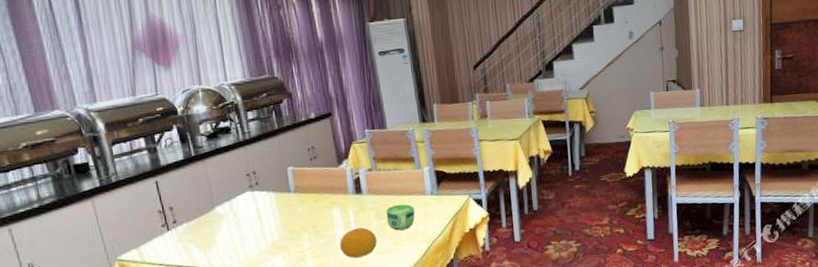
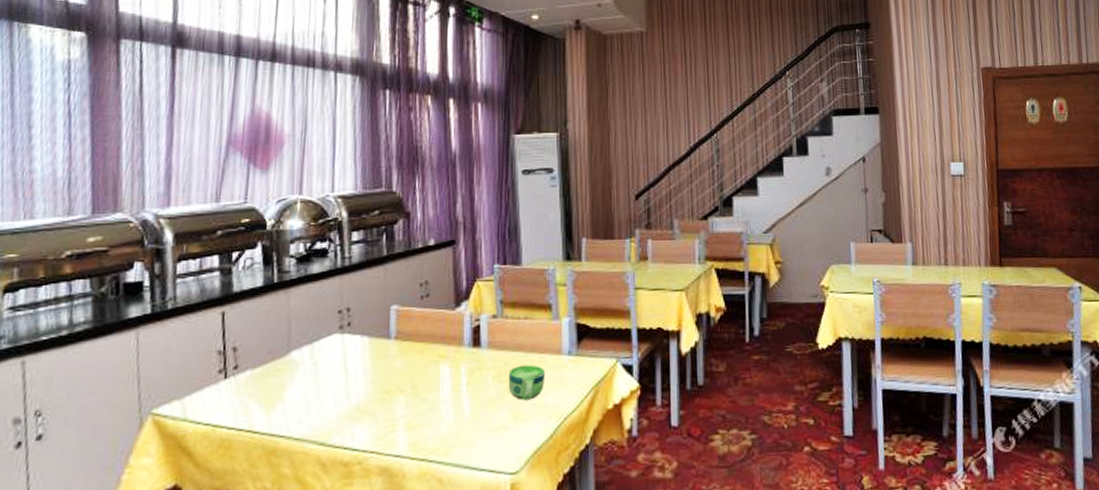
fruit: present [340,227,378,258] -> none [444,392,493,434]

